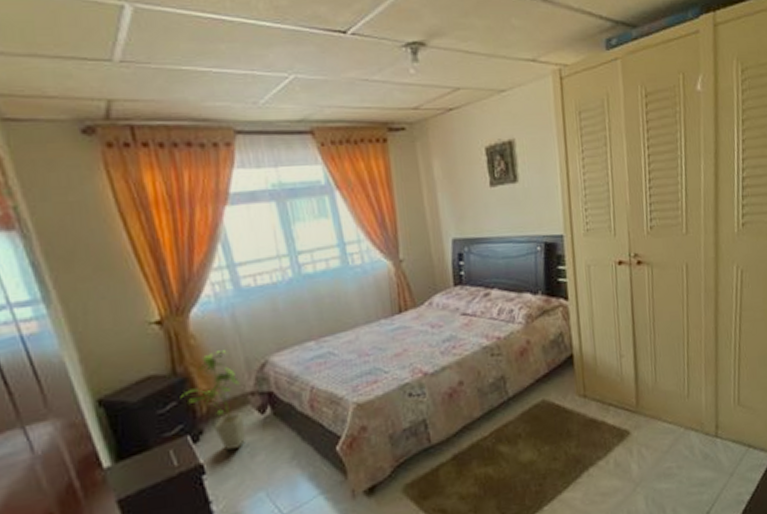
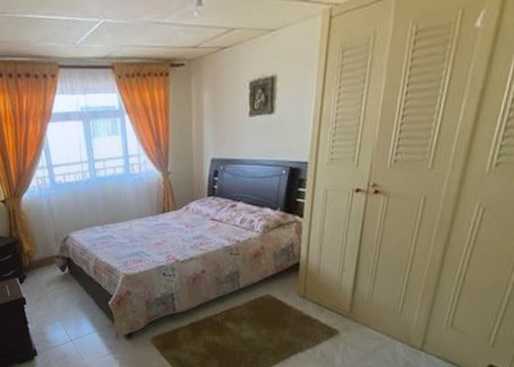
house plant: present [180,350,247,450] -> none [14,225,52,291]

